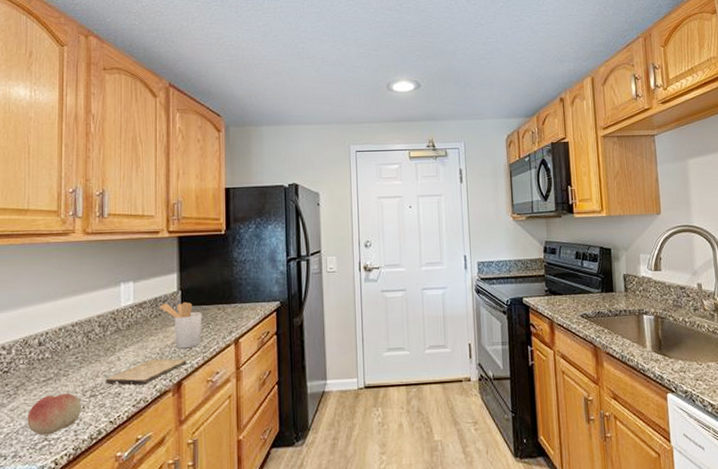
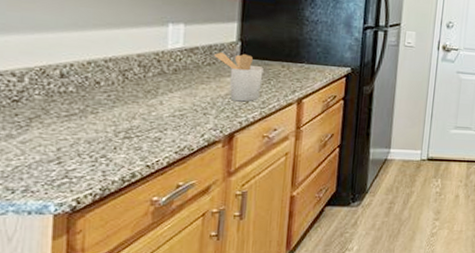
fruit: present [27,393,81,436] -> none [42,131,112,173]
cutting board: present [106,358,187,385] -> none [144,107,242,133]

